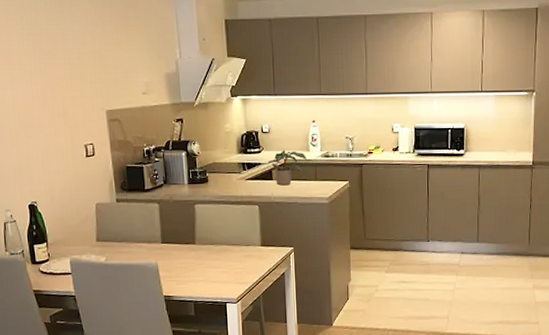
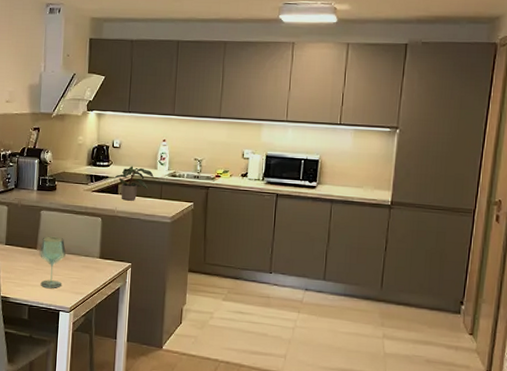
wine glass: none [198,229,227,282] -> present [39,236,67,288]

